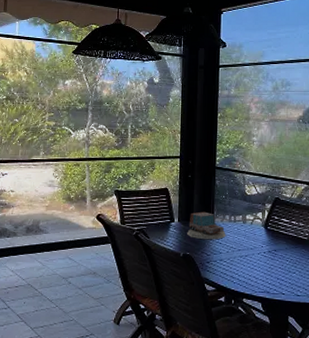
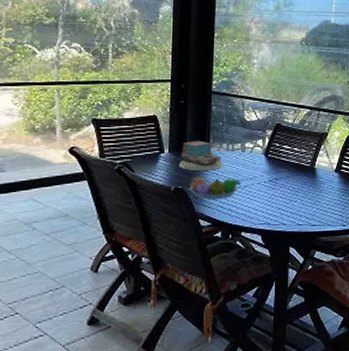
fruit bowl: none [196,245,243,266] -> present [189,177,241,199]

